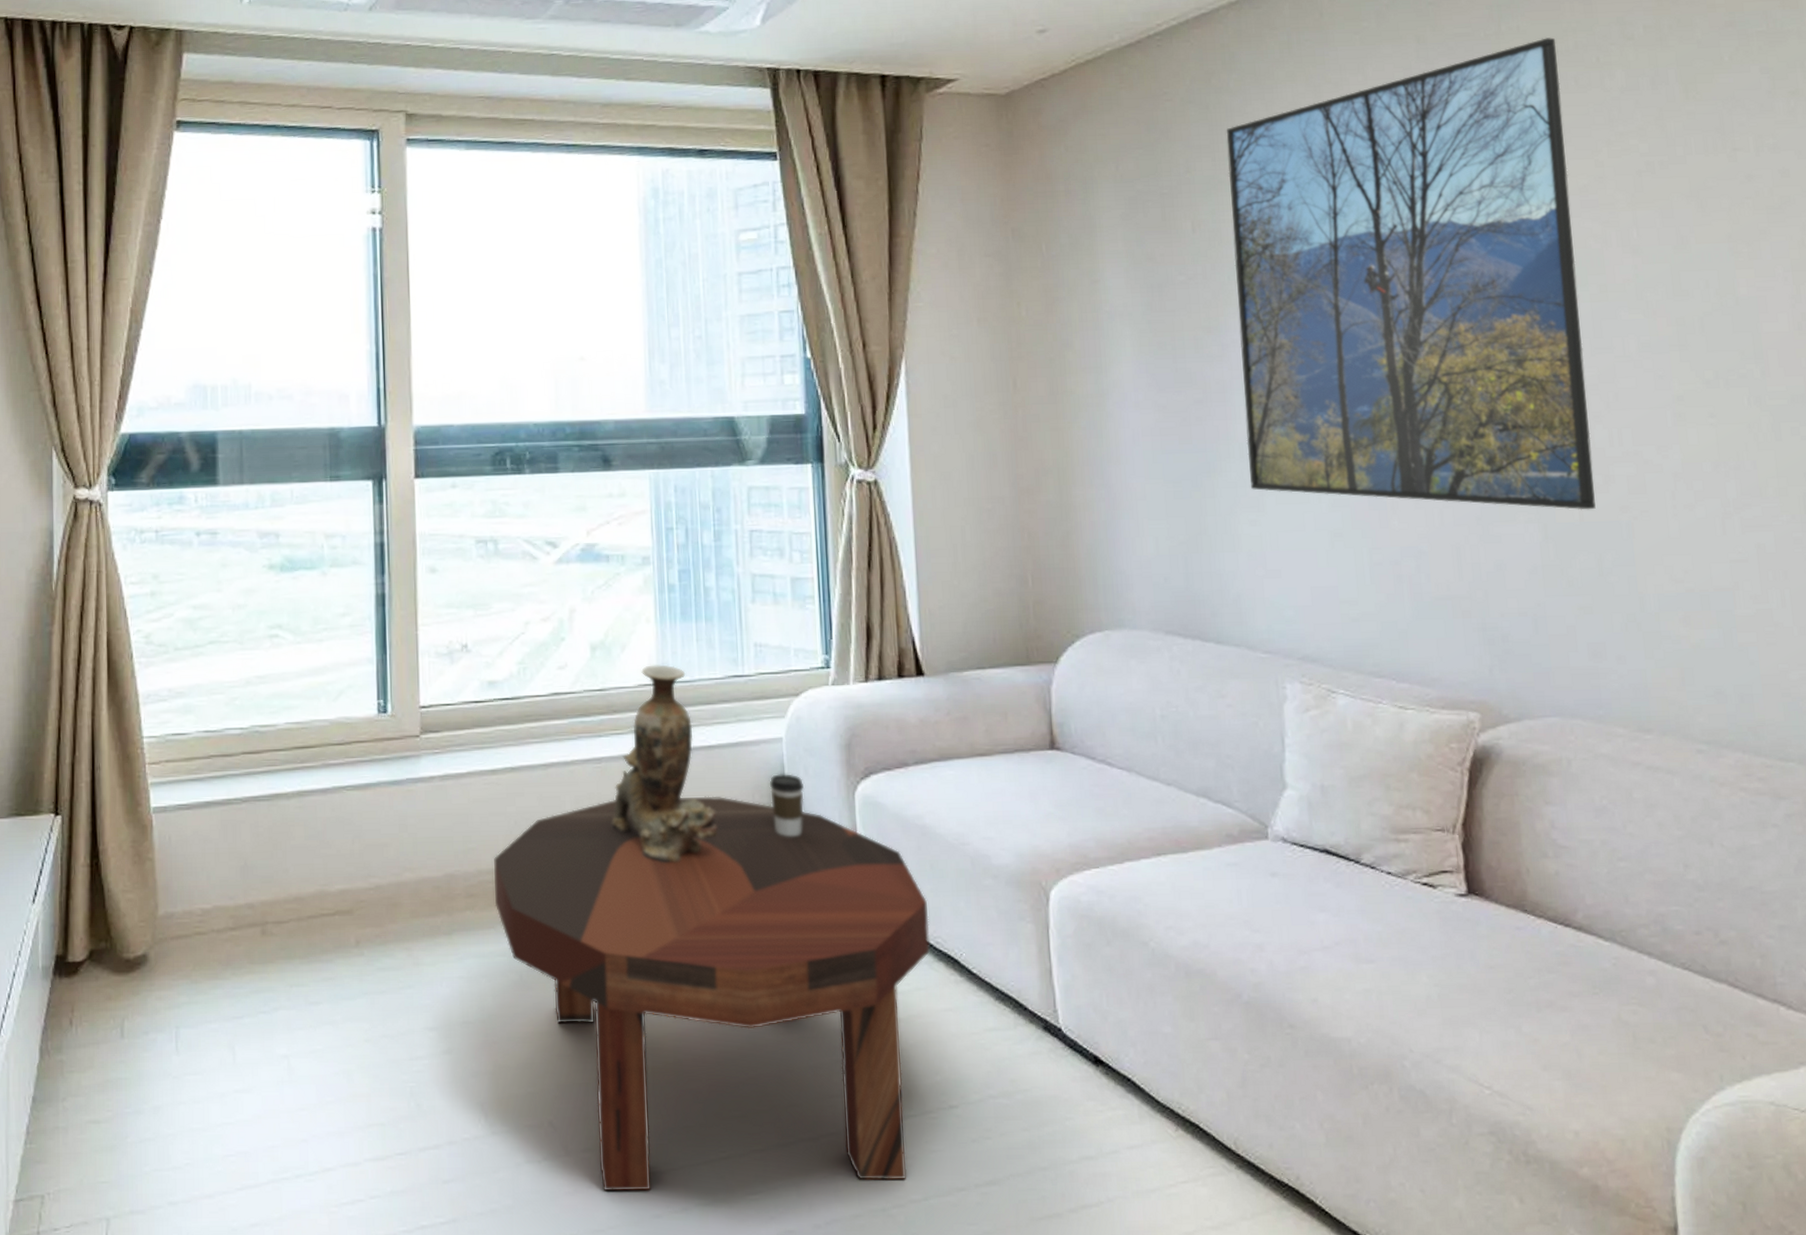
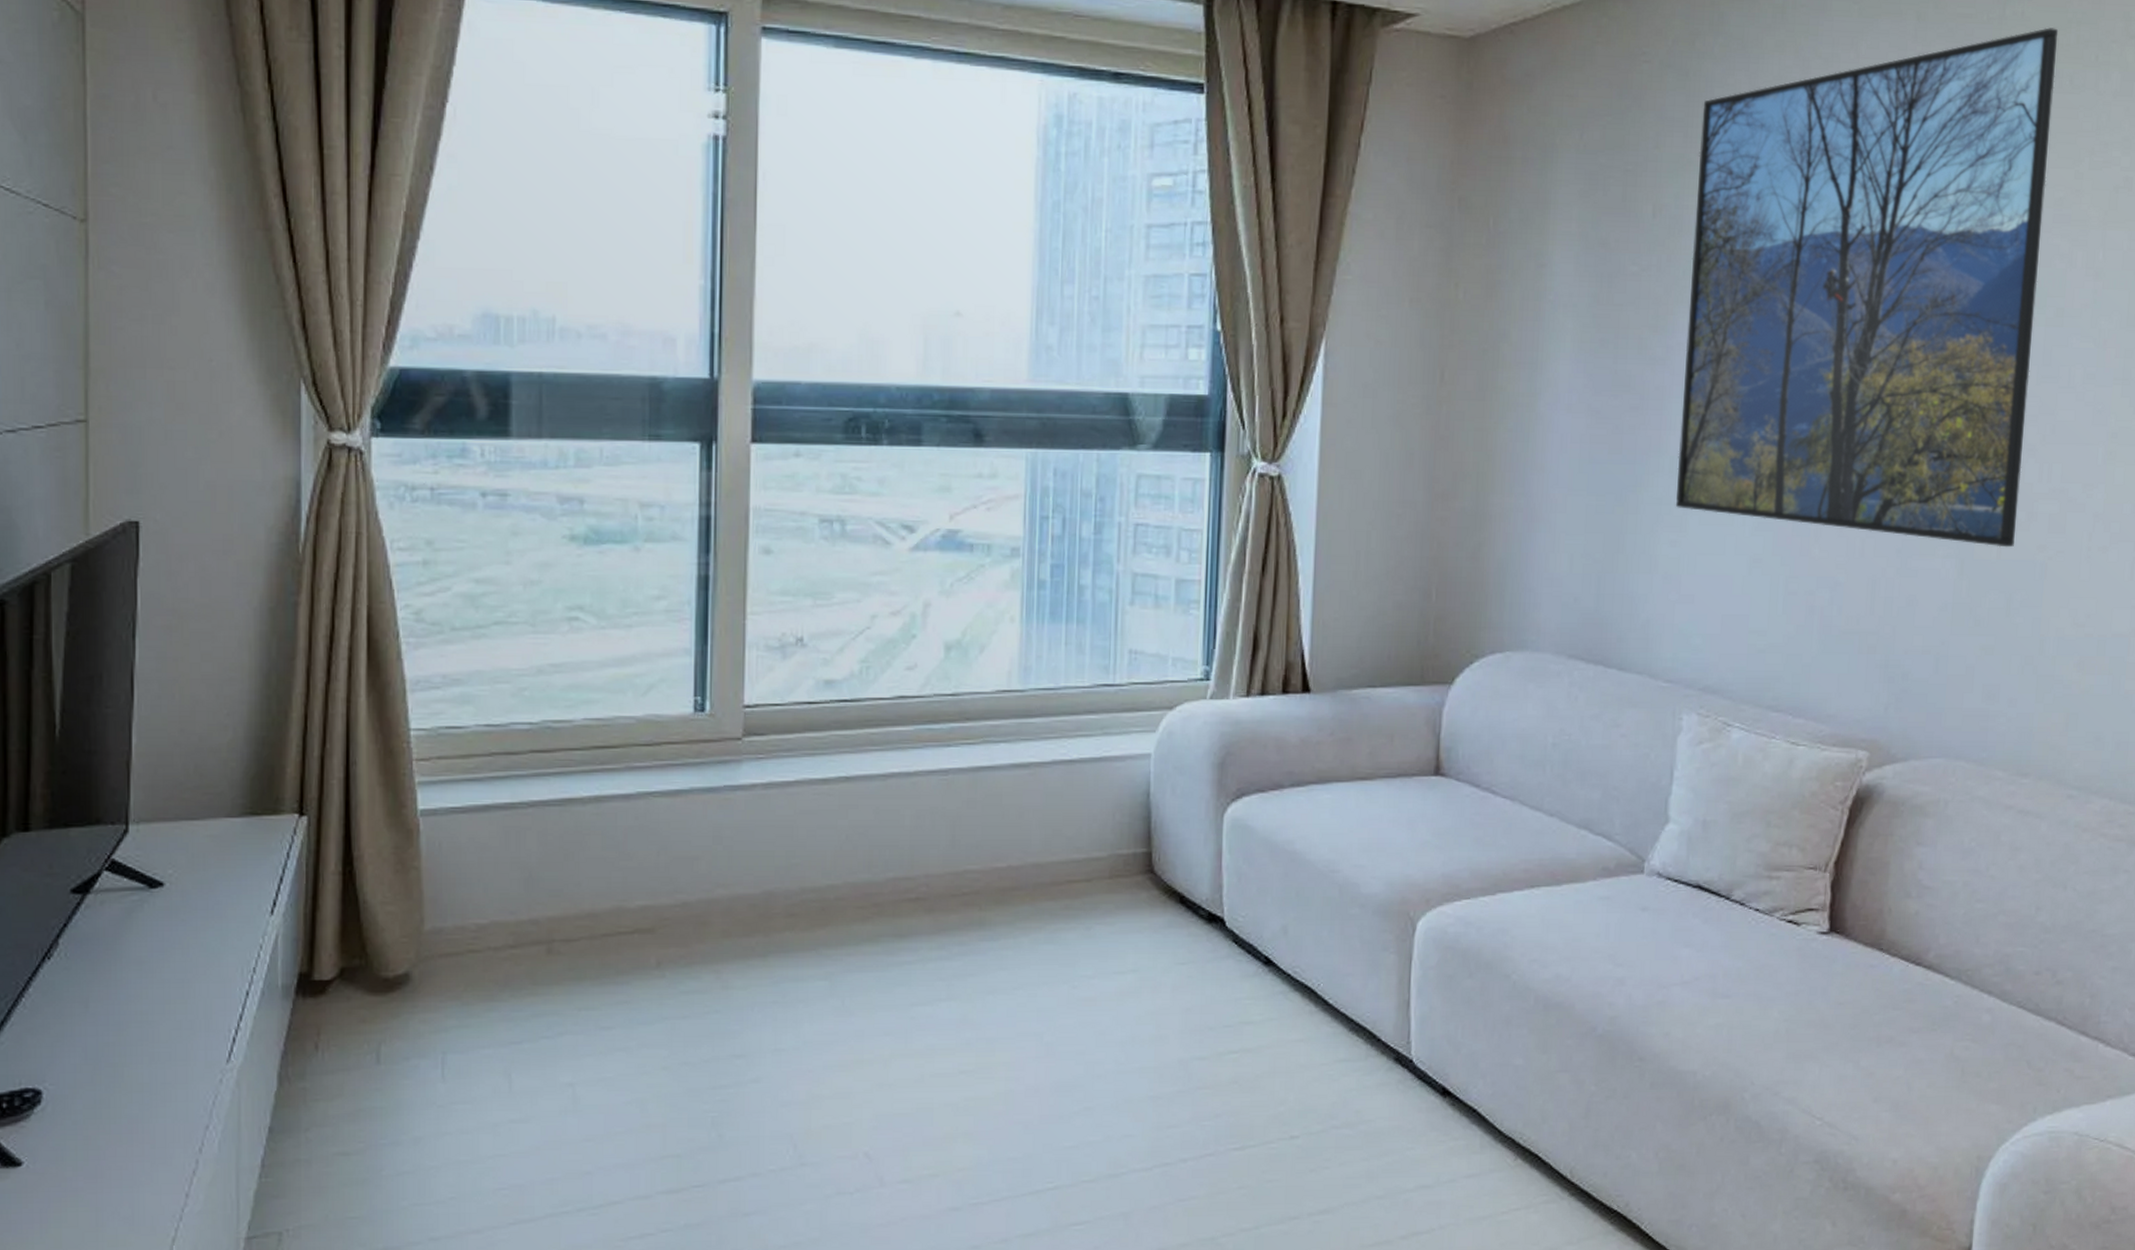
coffee table: present [494,796,930,1191] -> none [818,814,1290,1222]
vase with dog figurine: present [611,664,718,864] -> none [954,669,1072,885]
coffee cup: present [769,774,805,837] -> none [1132,793,1170,860]

